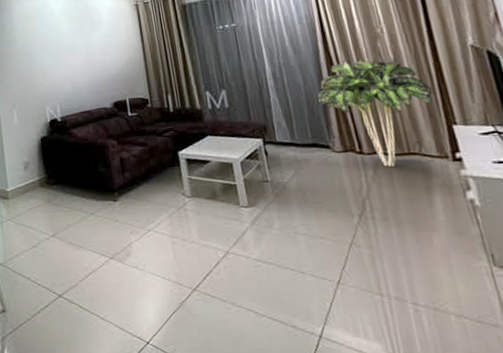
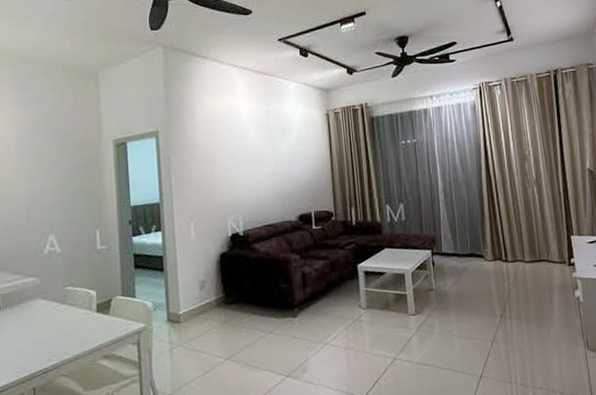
indoor plant: present [317,60,433,167] -> none [477,178,560,272]

